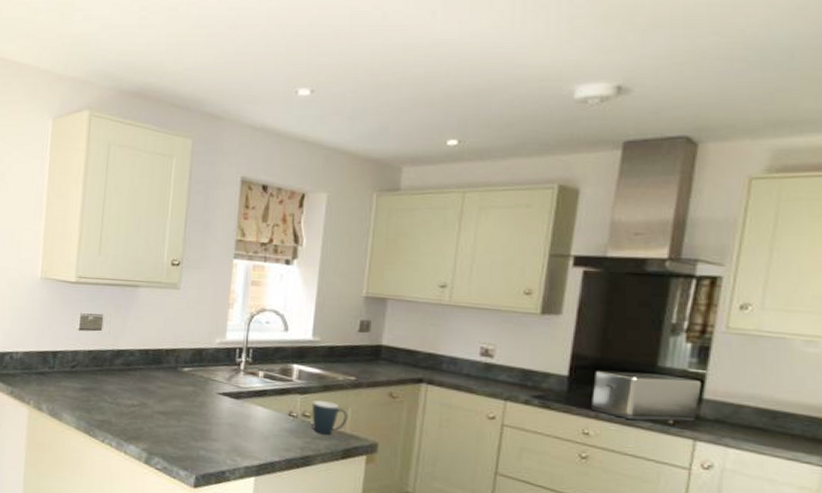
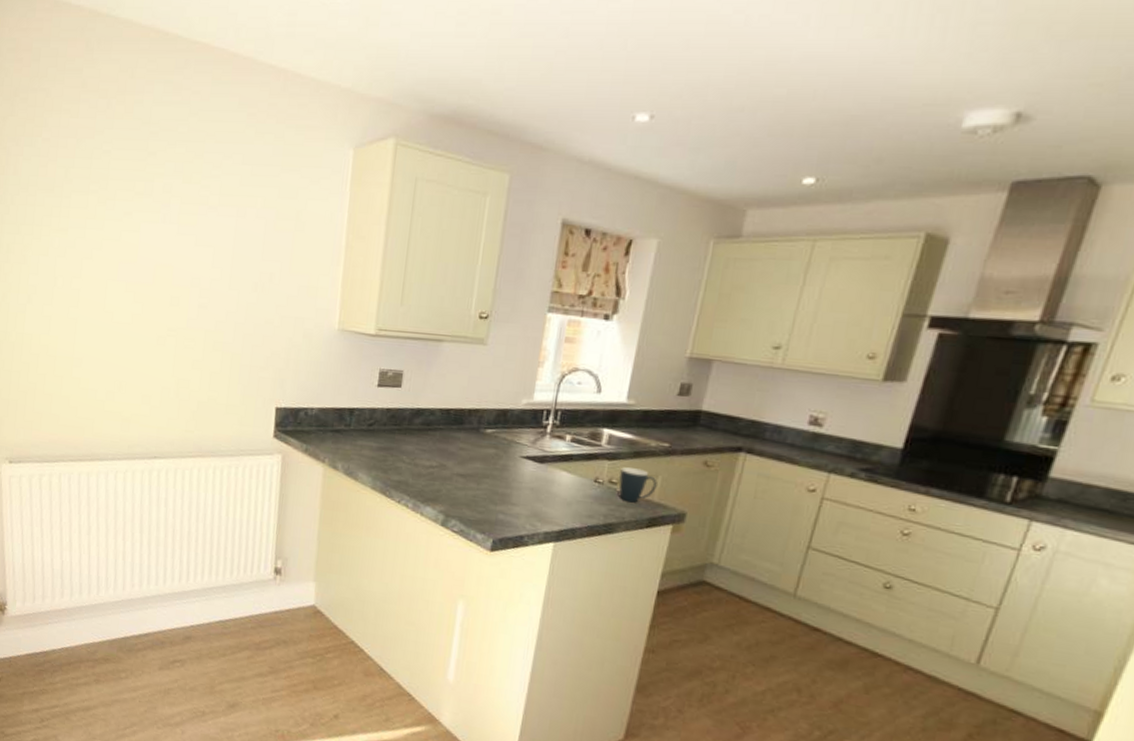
toaster: present [590,370,701,423] -> none [922,443,1050,502]

